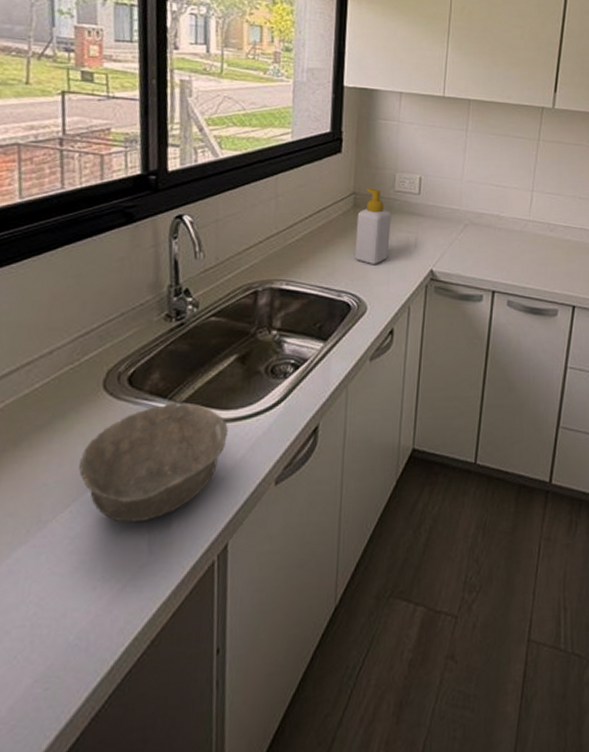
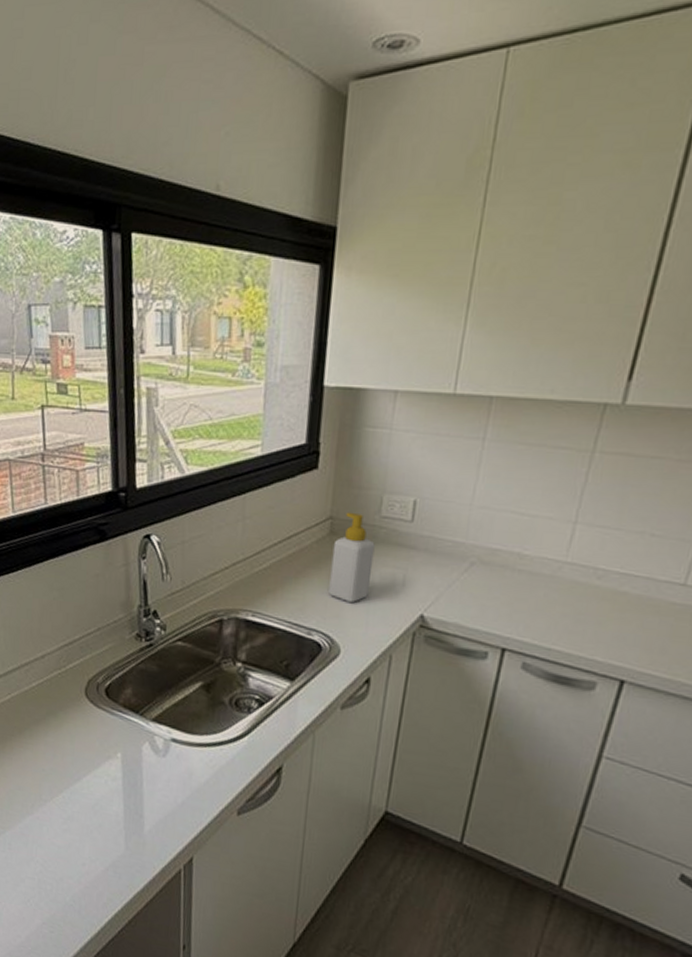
bowl: present [79,402,228,523] -> none [68,718,193,820]

